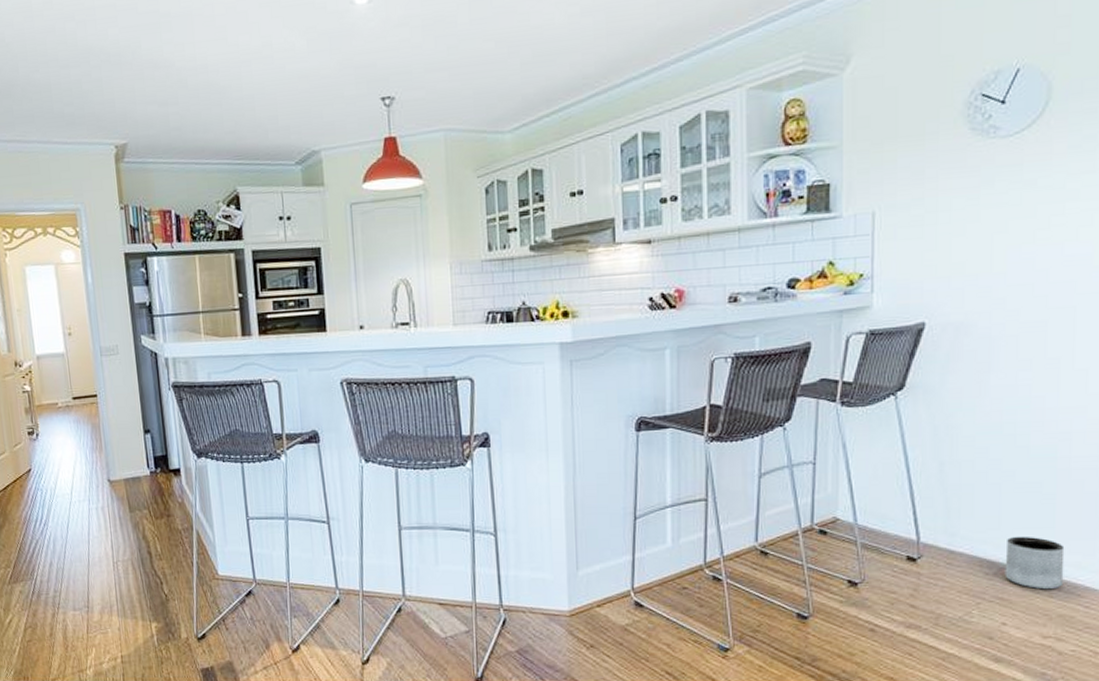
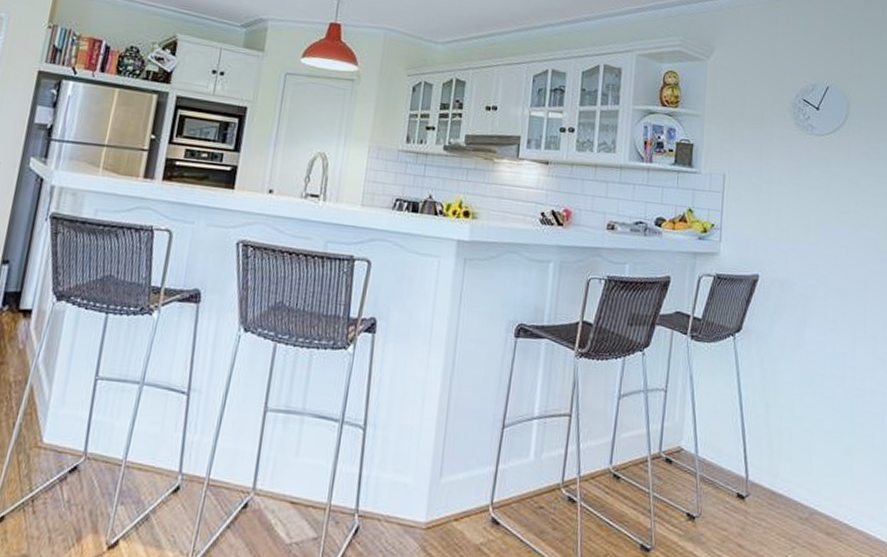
planter: present [1005,536,1065,590] -> none [814,482,860,539]

